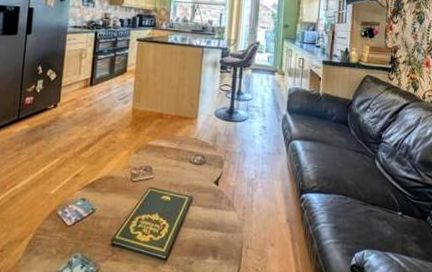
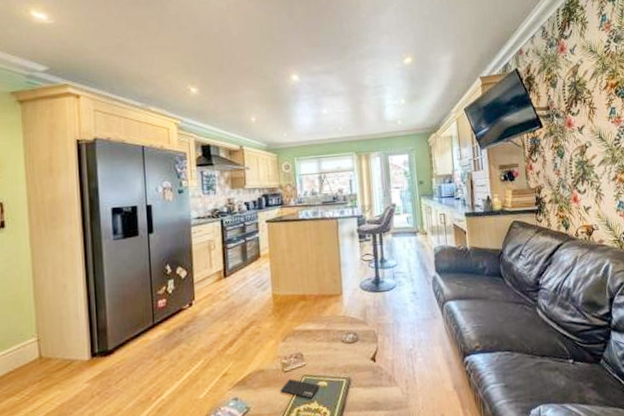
smartphone: none [126,189,163,210] -> present [280,379,320,399]

